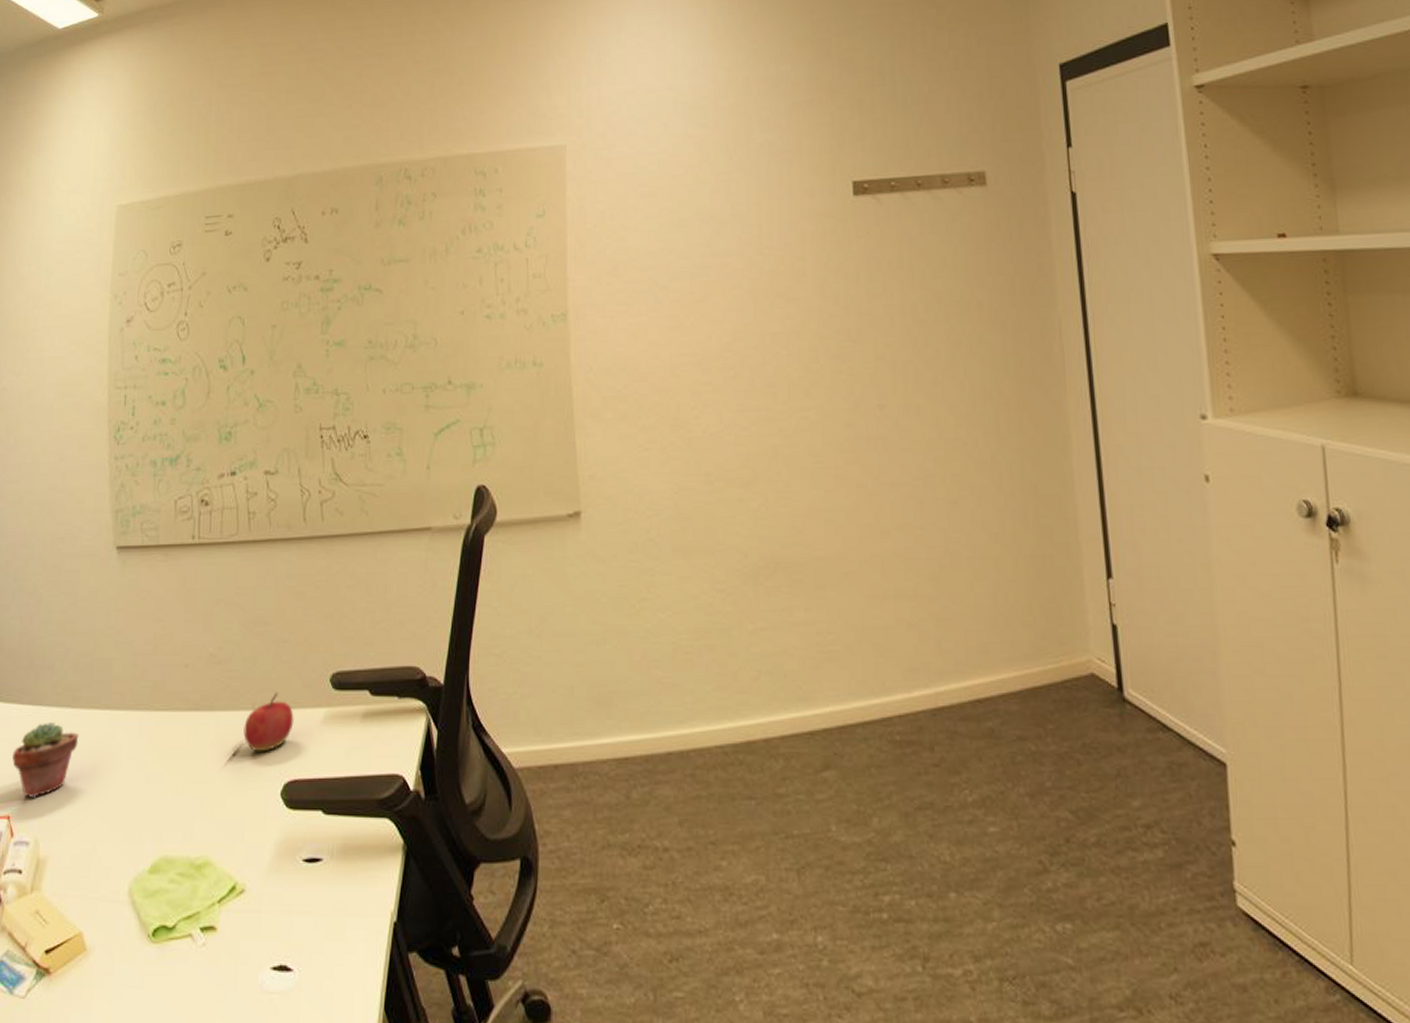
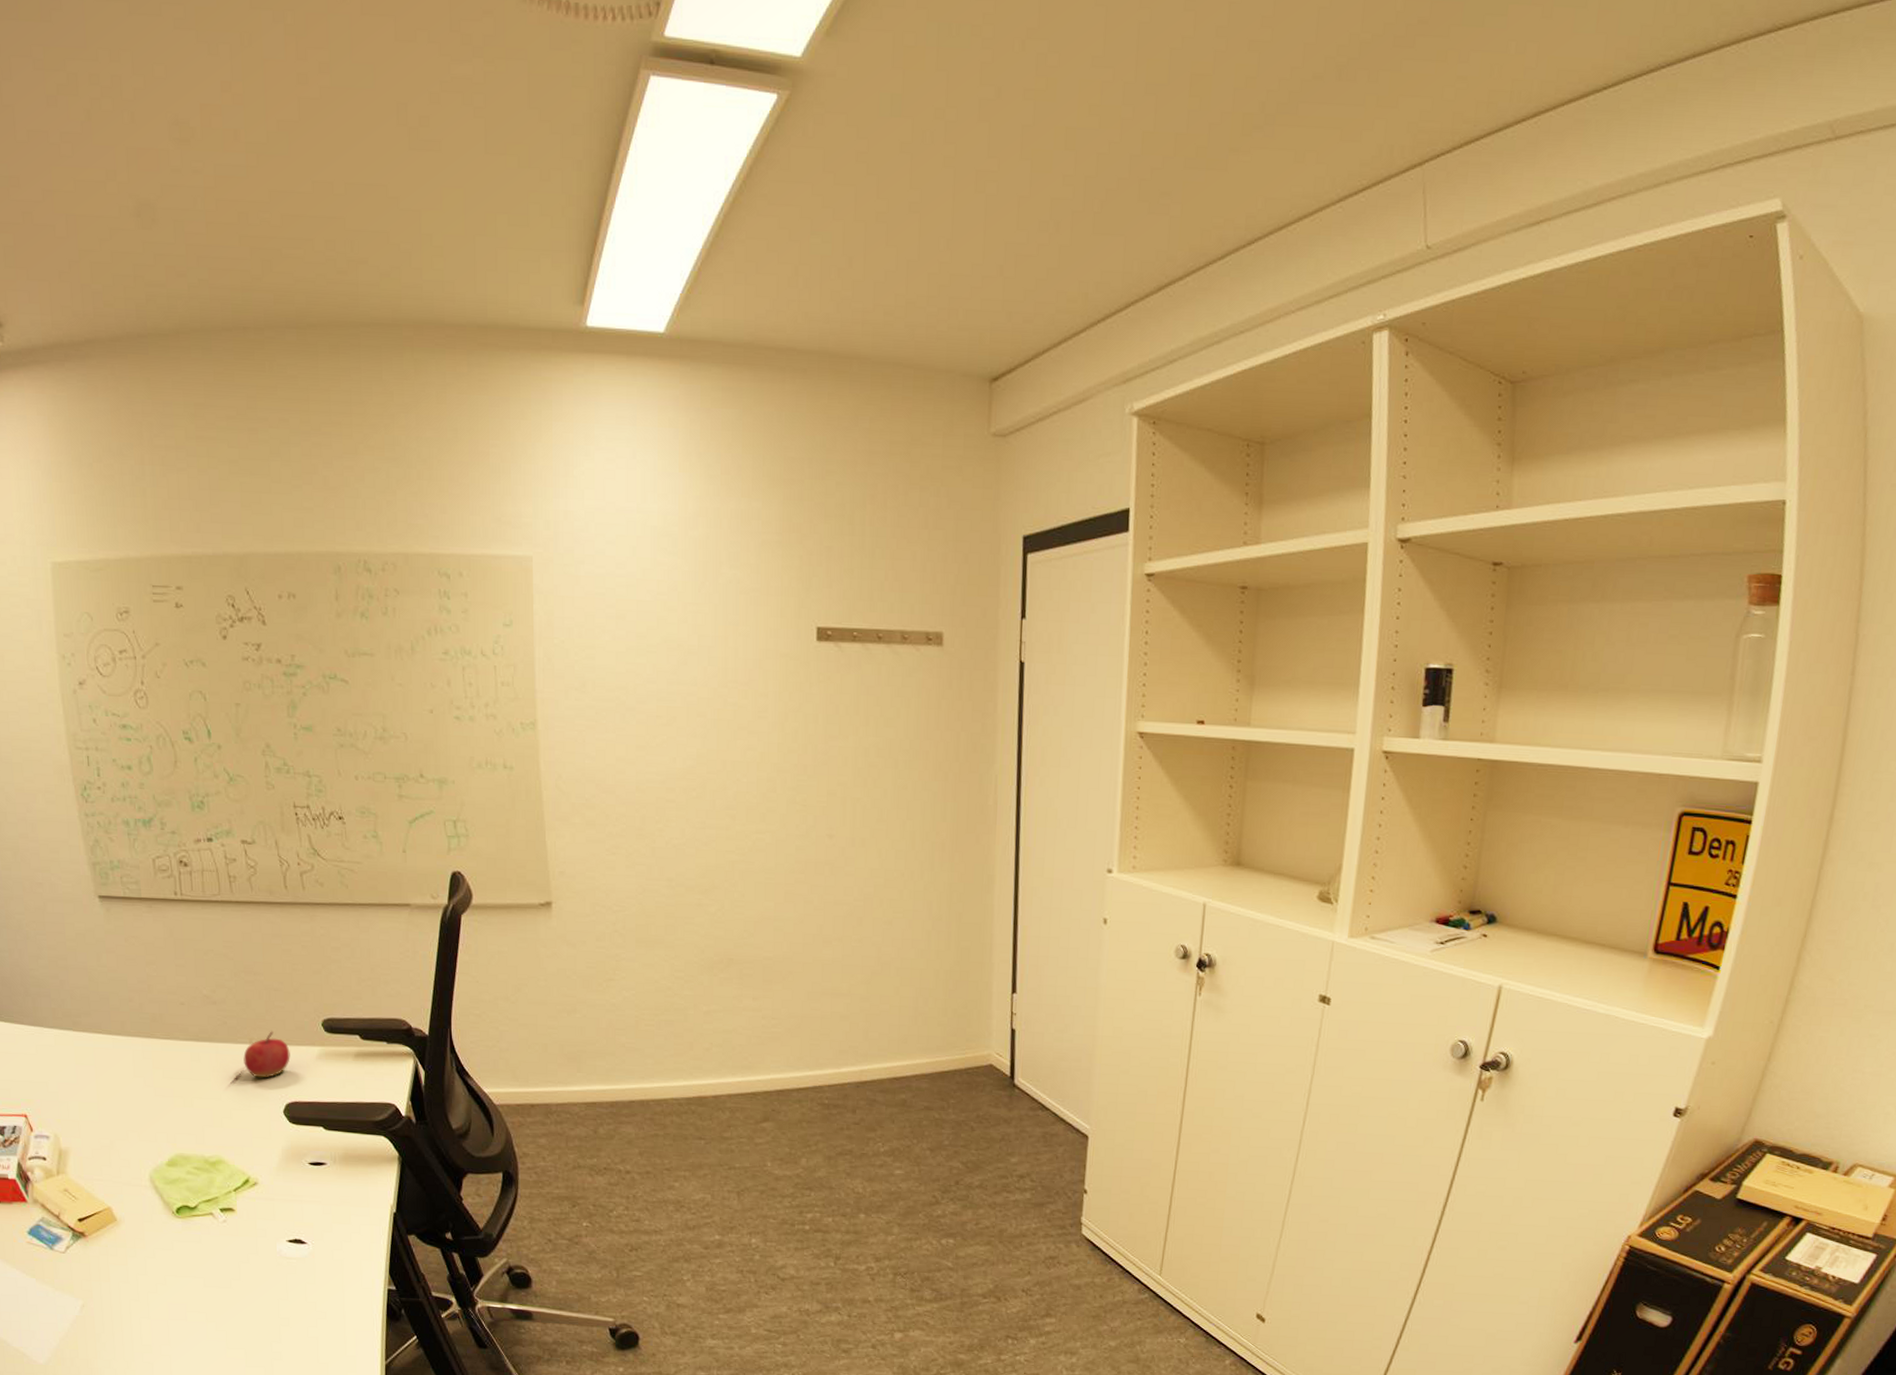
potted succulent: present [12,722,79,798] -> none [21,1041,85,1101]

